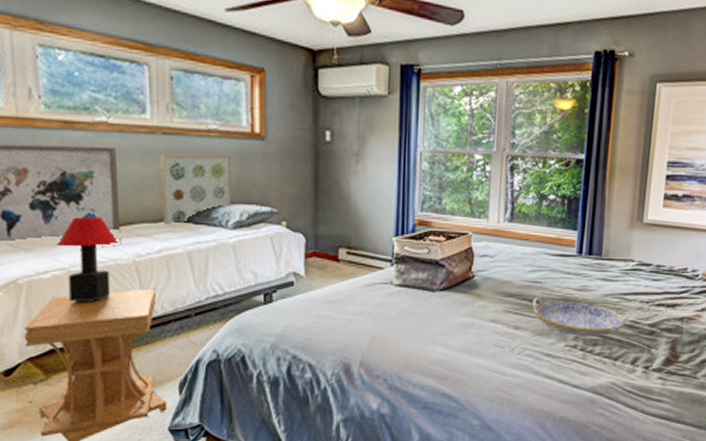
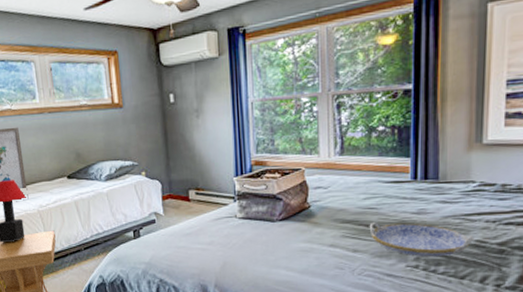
wall art: present [160,155,231,224] -> none [49,124,102,181]

